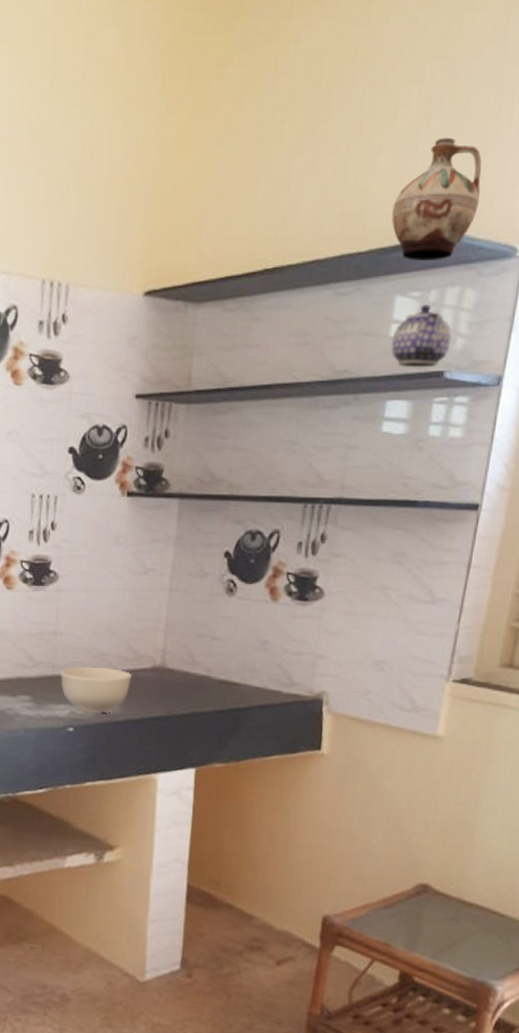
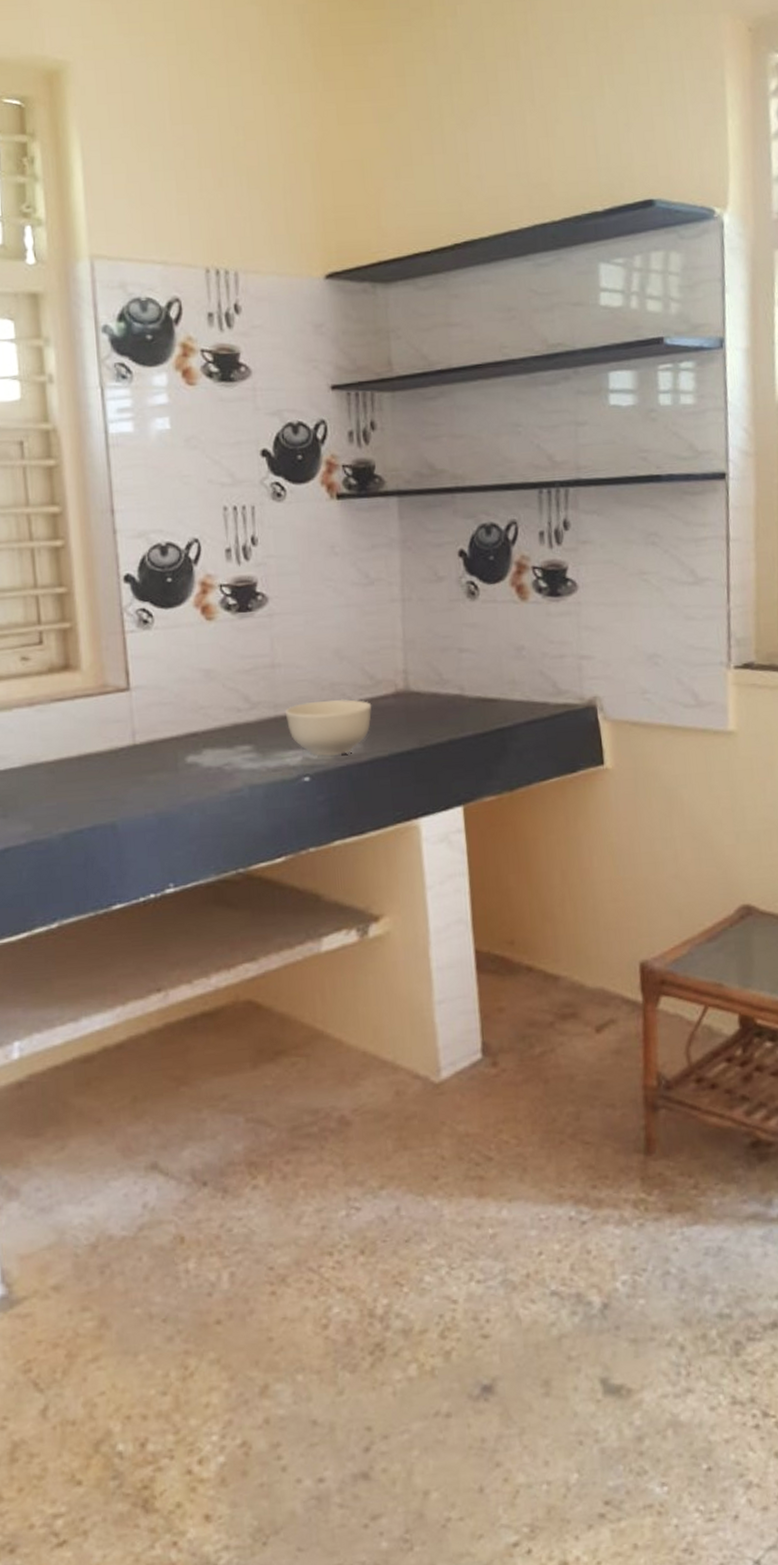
teapot: present [390,305,453,368] -> none [602,270,666,337]
ceramic jug: present [392,137,482,261] -> none [580,105,667,227]

